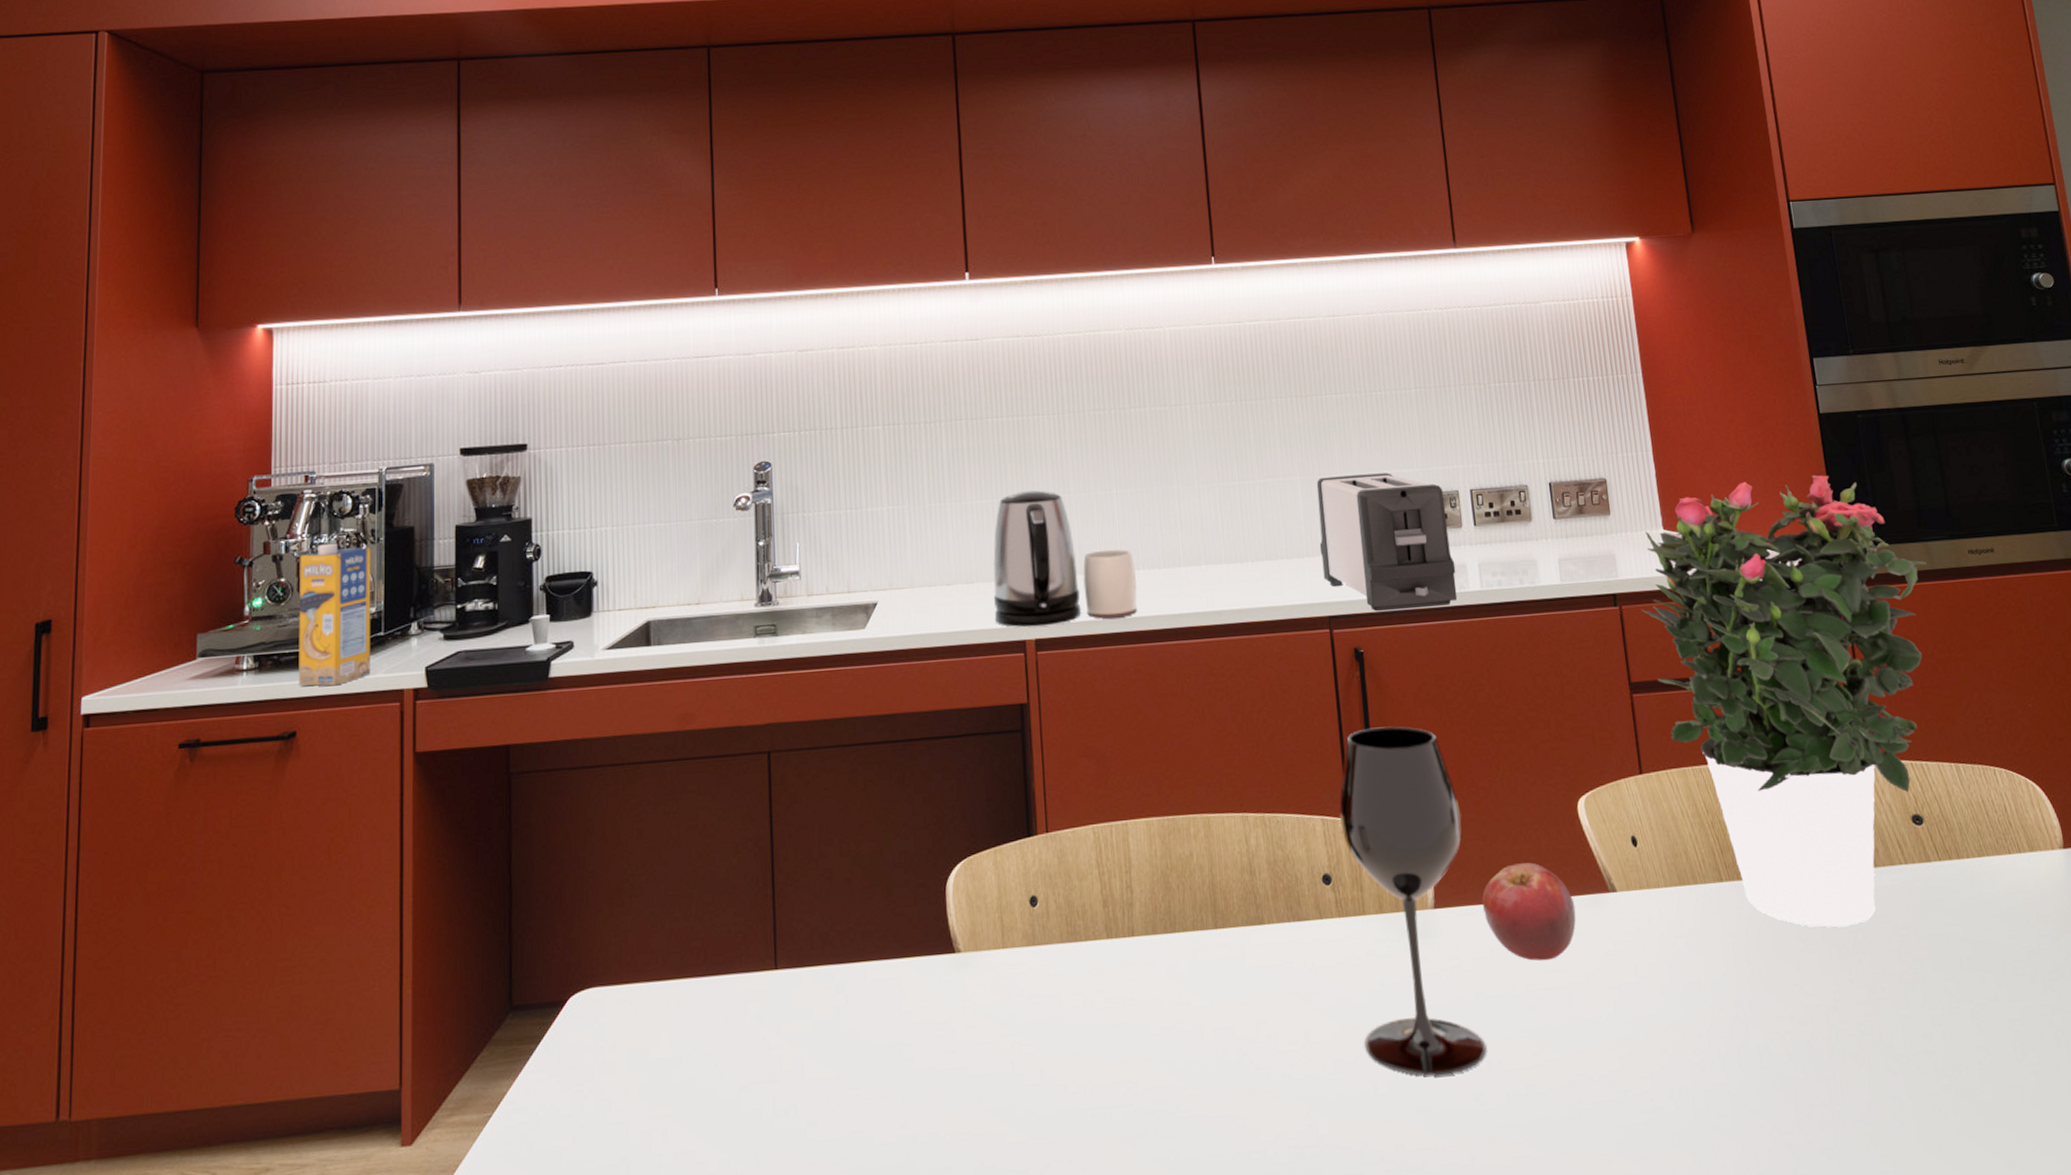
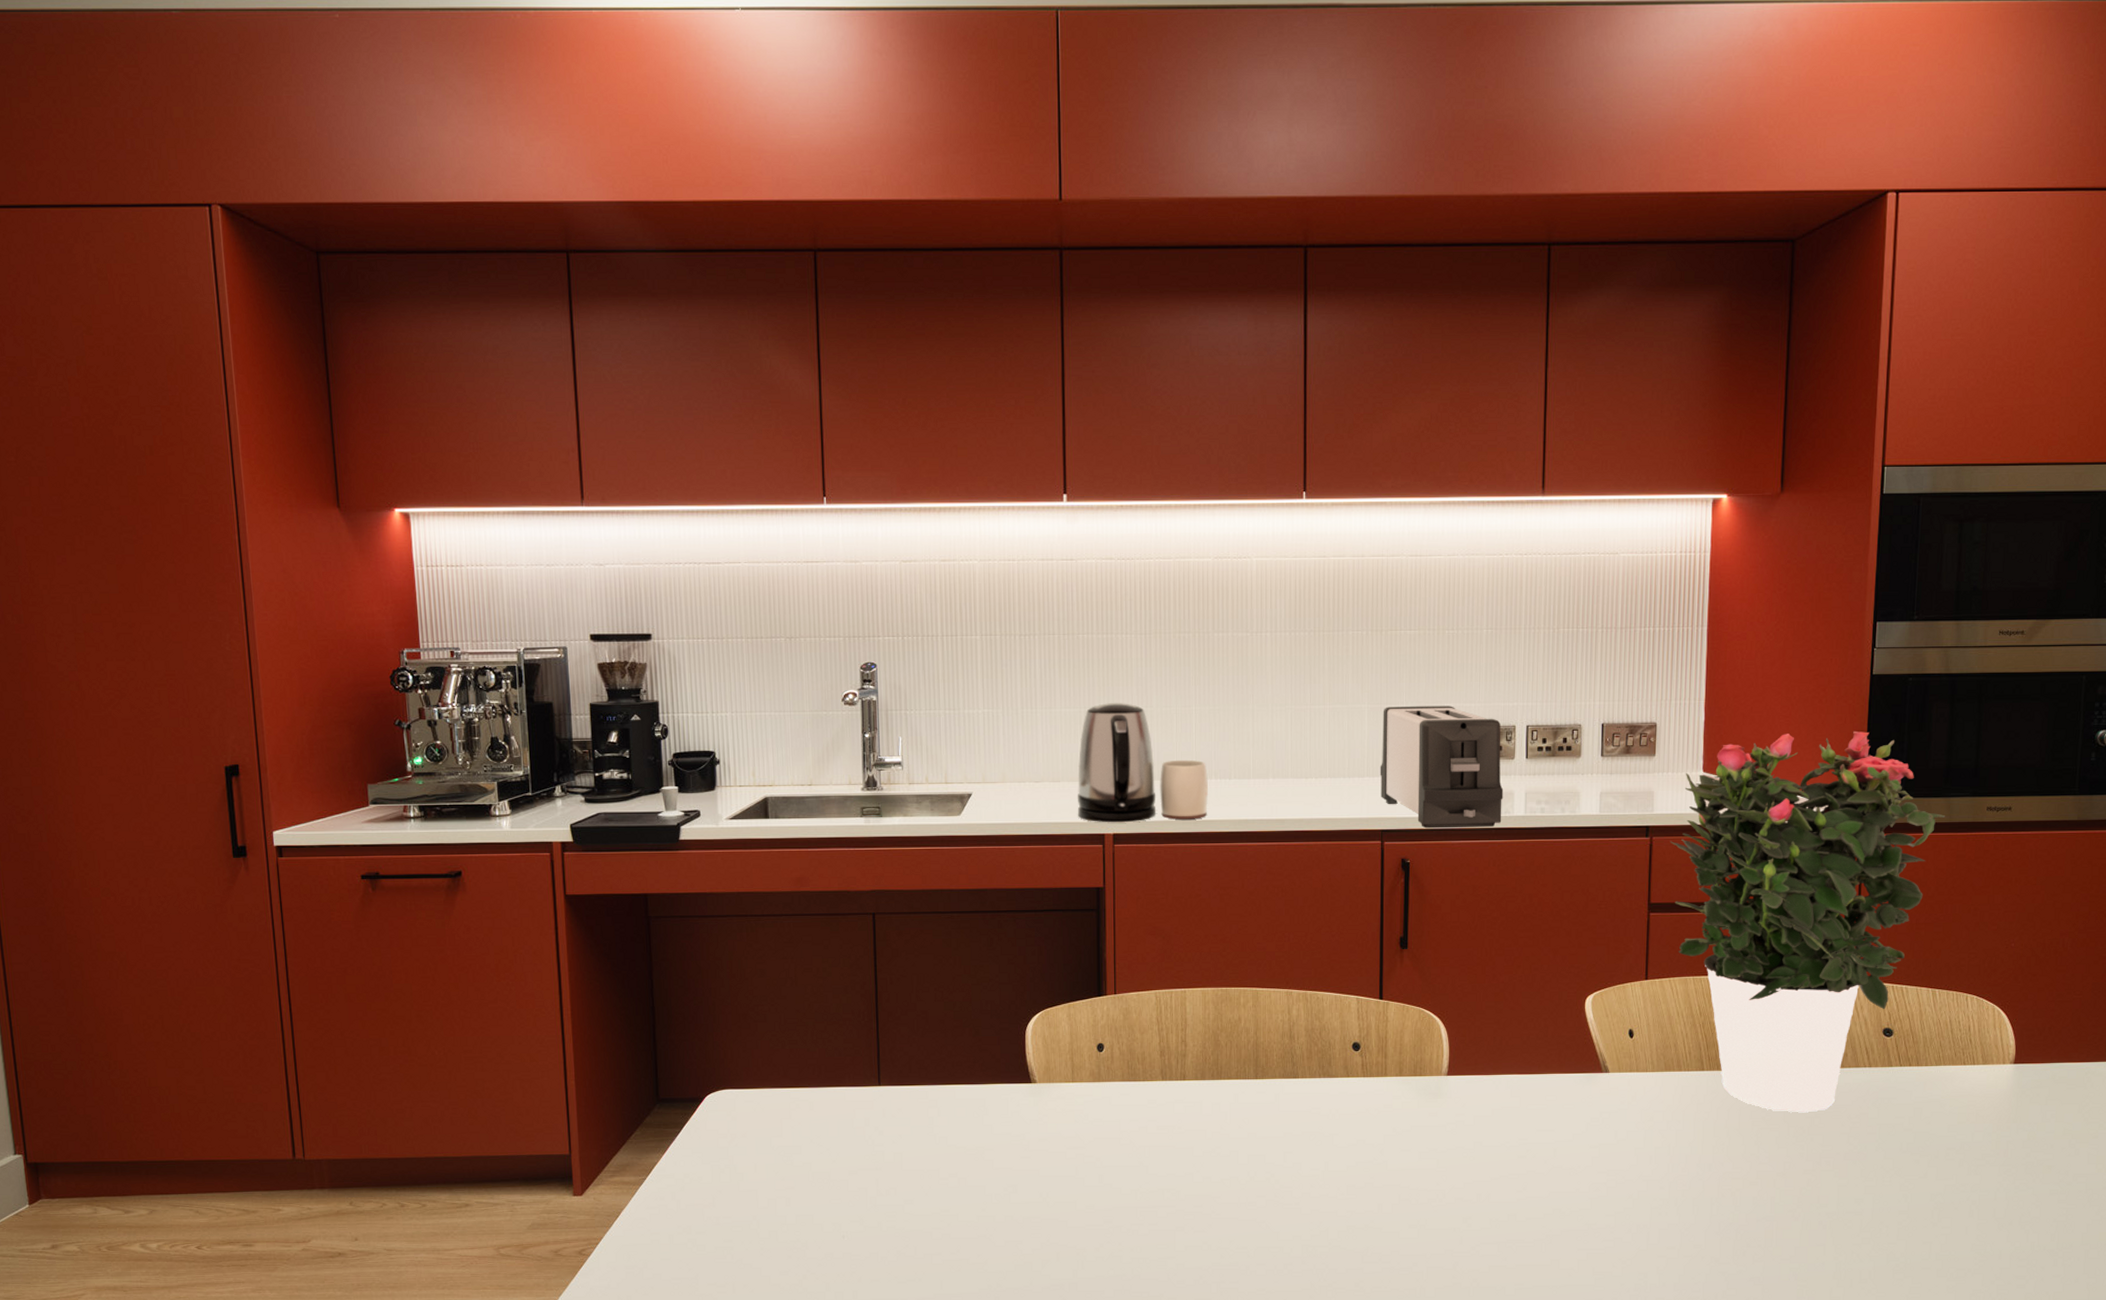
milk carton: present [298,543,371,687] -> none [452,713,522,836]
wineglass: present [1338,726,1487,1076] -> none [1372,926,1481,1202]
fruit: present [1481,862,1576,961] -> none [1489,1045,1571,1122]

